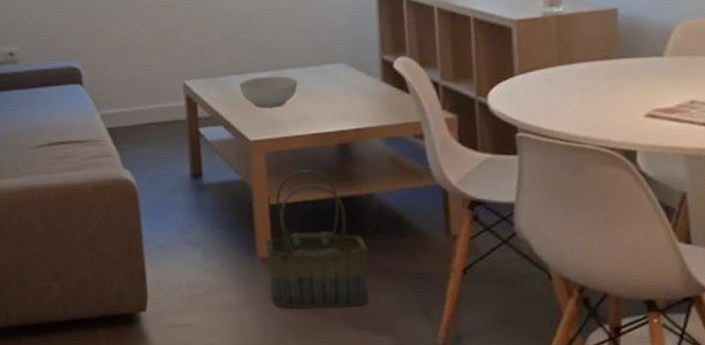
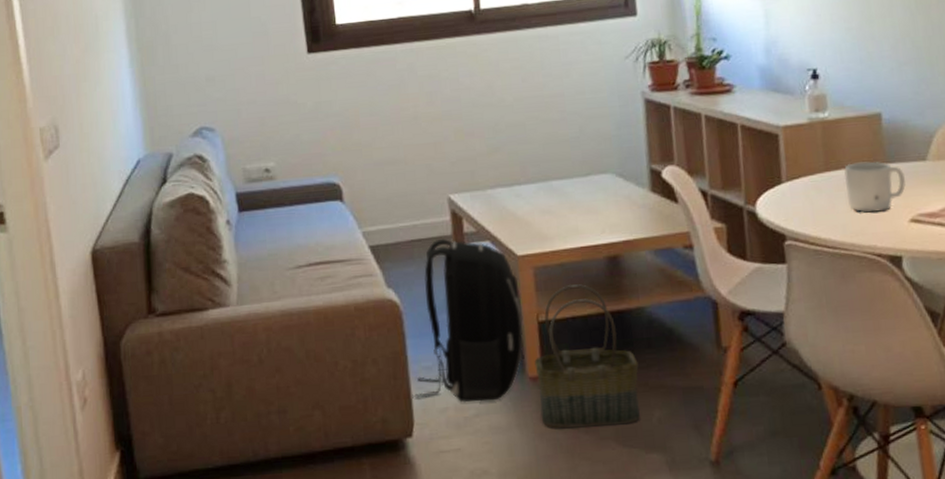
backpack: none [149,122,255,280] -> present [415,238,524,403]
bowl: present [239,76,298,108] -> none [505,188,566,222]
mug: none [578,56,641,107] -> present [844,161,906,213]

